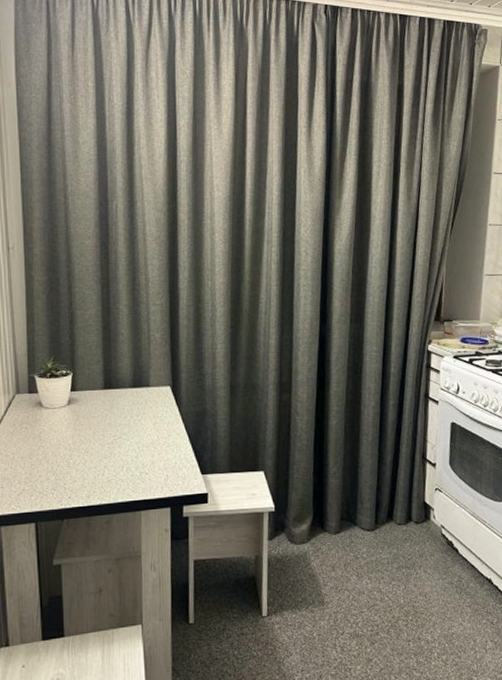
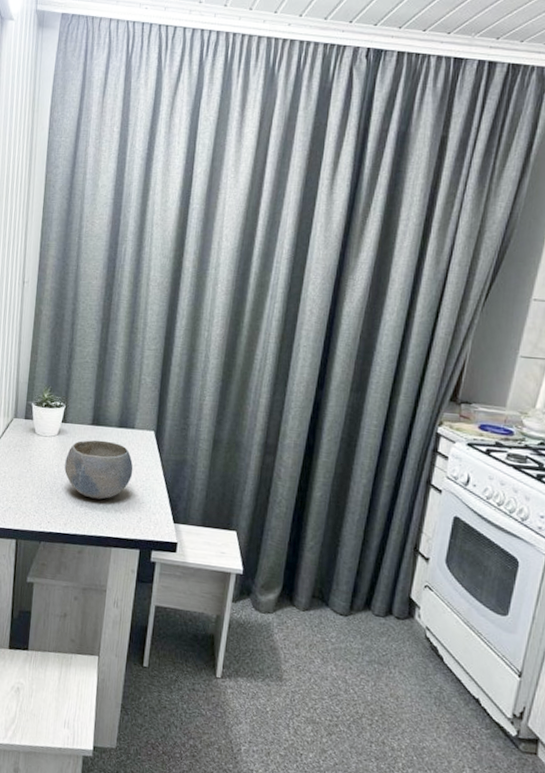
bowl: none [80,403,154,465] -> present [64,439,134,500]

